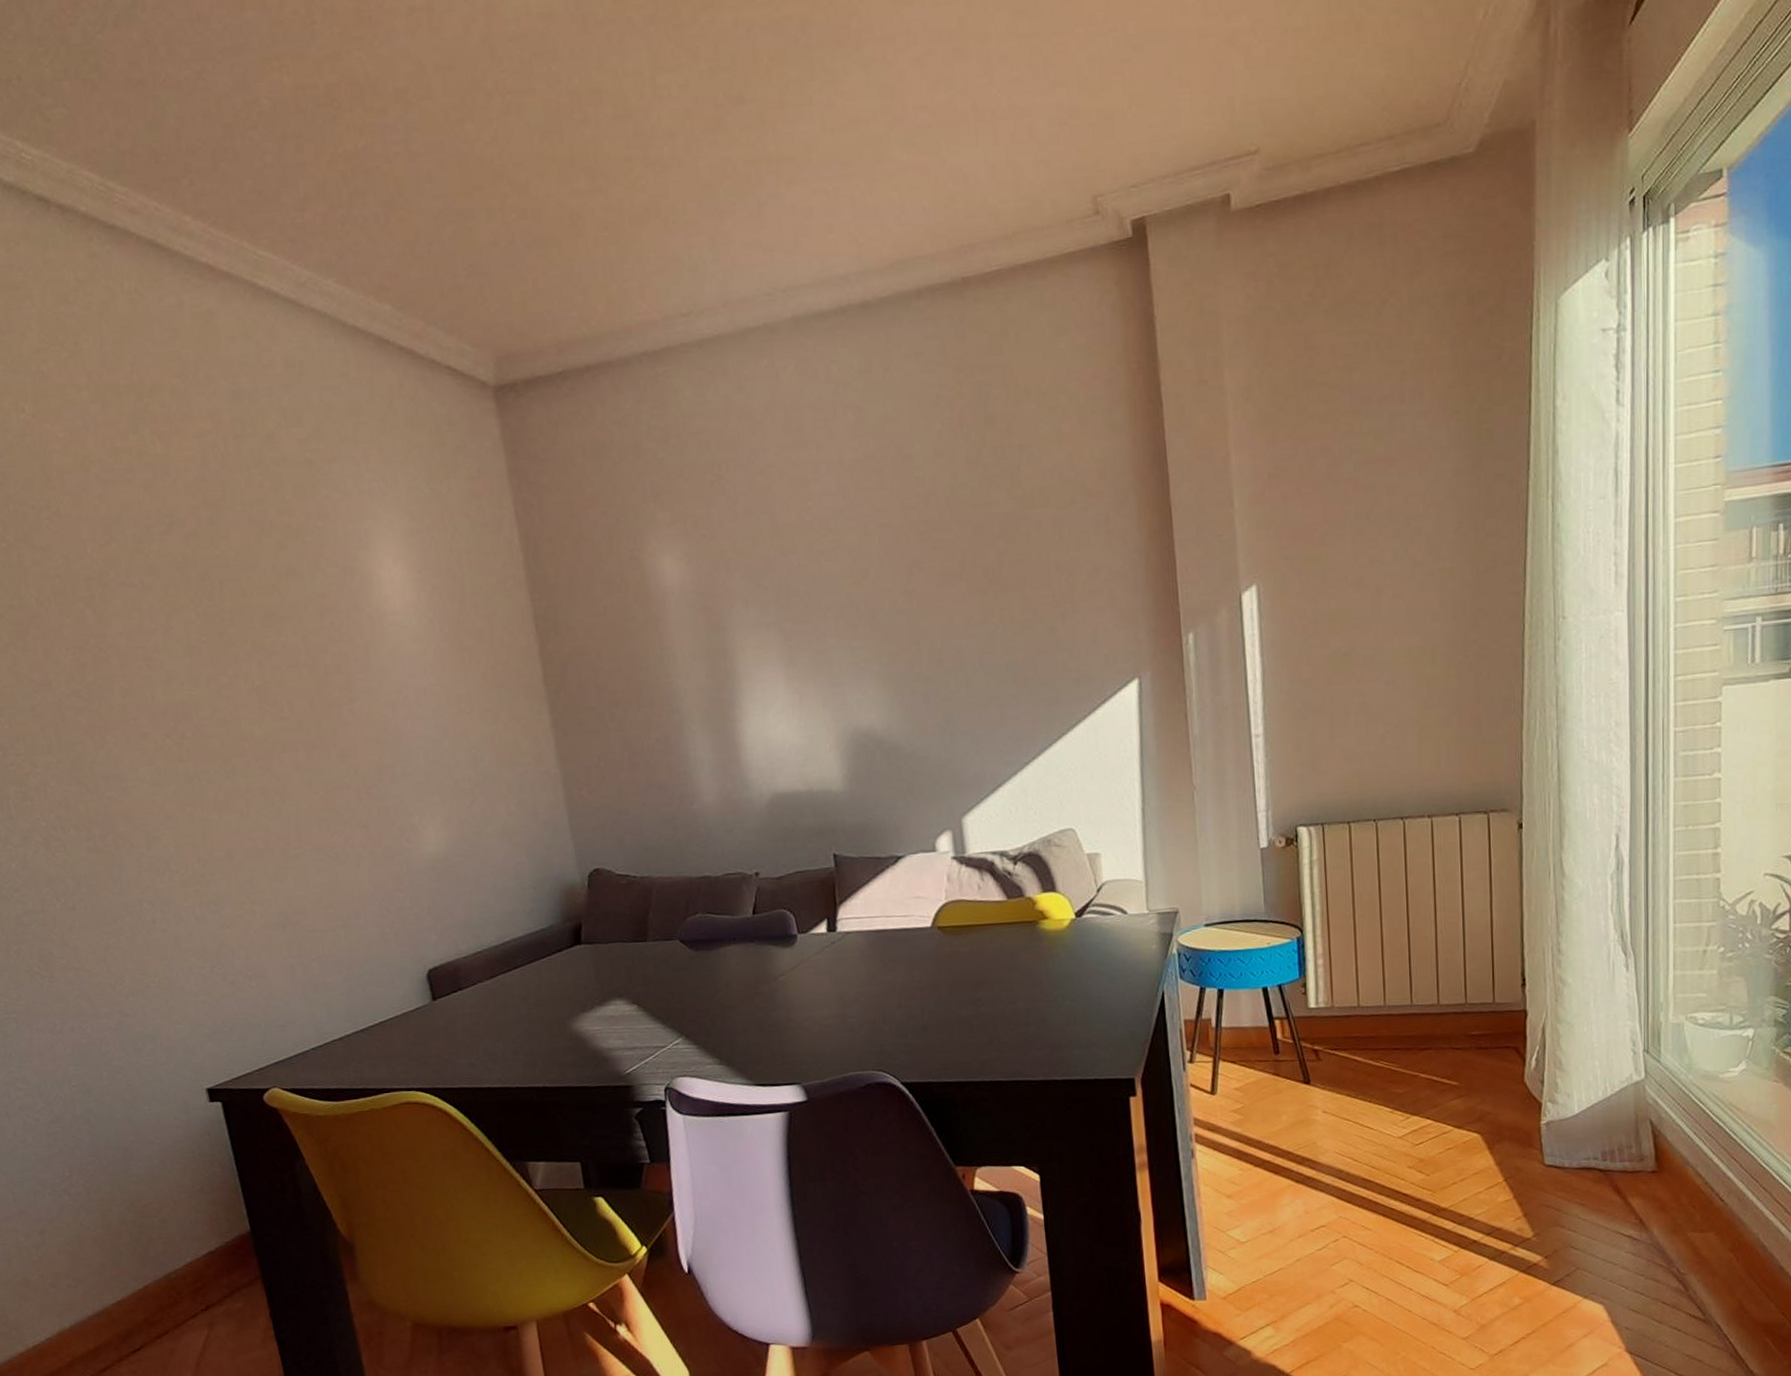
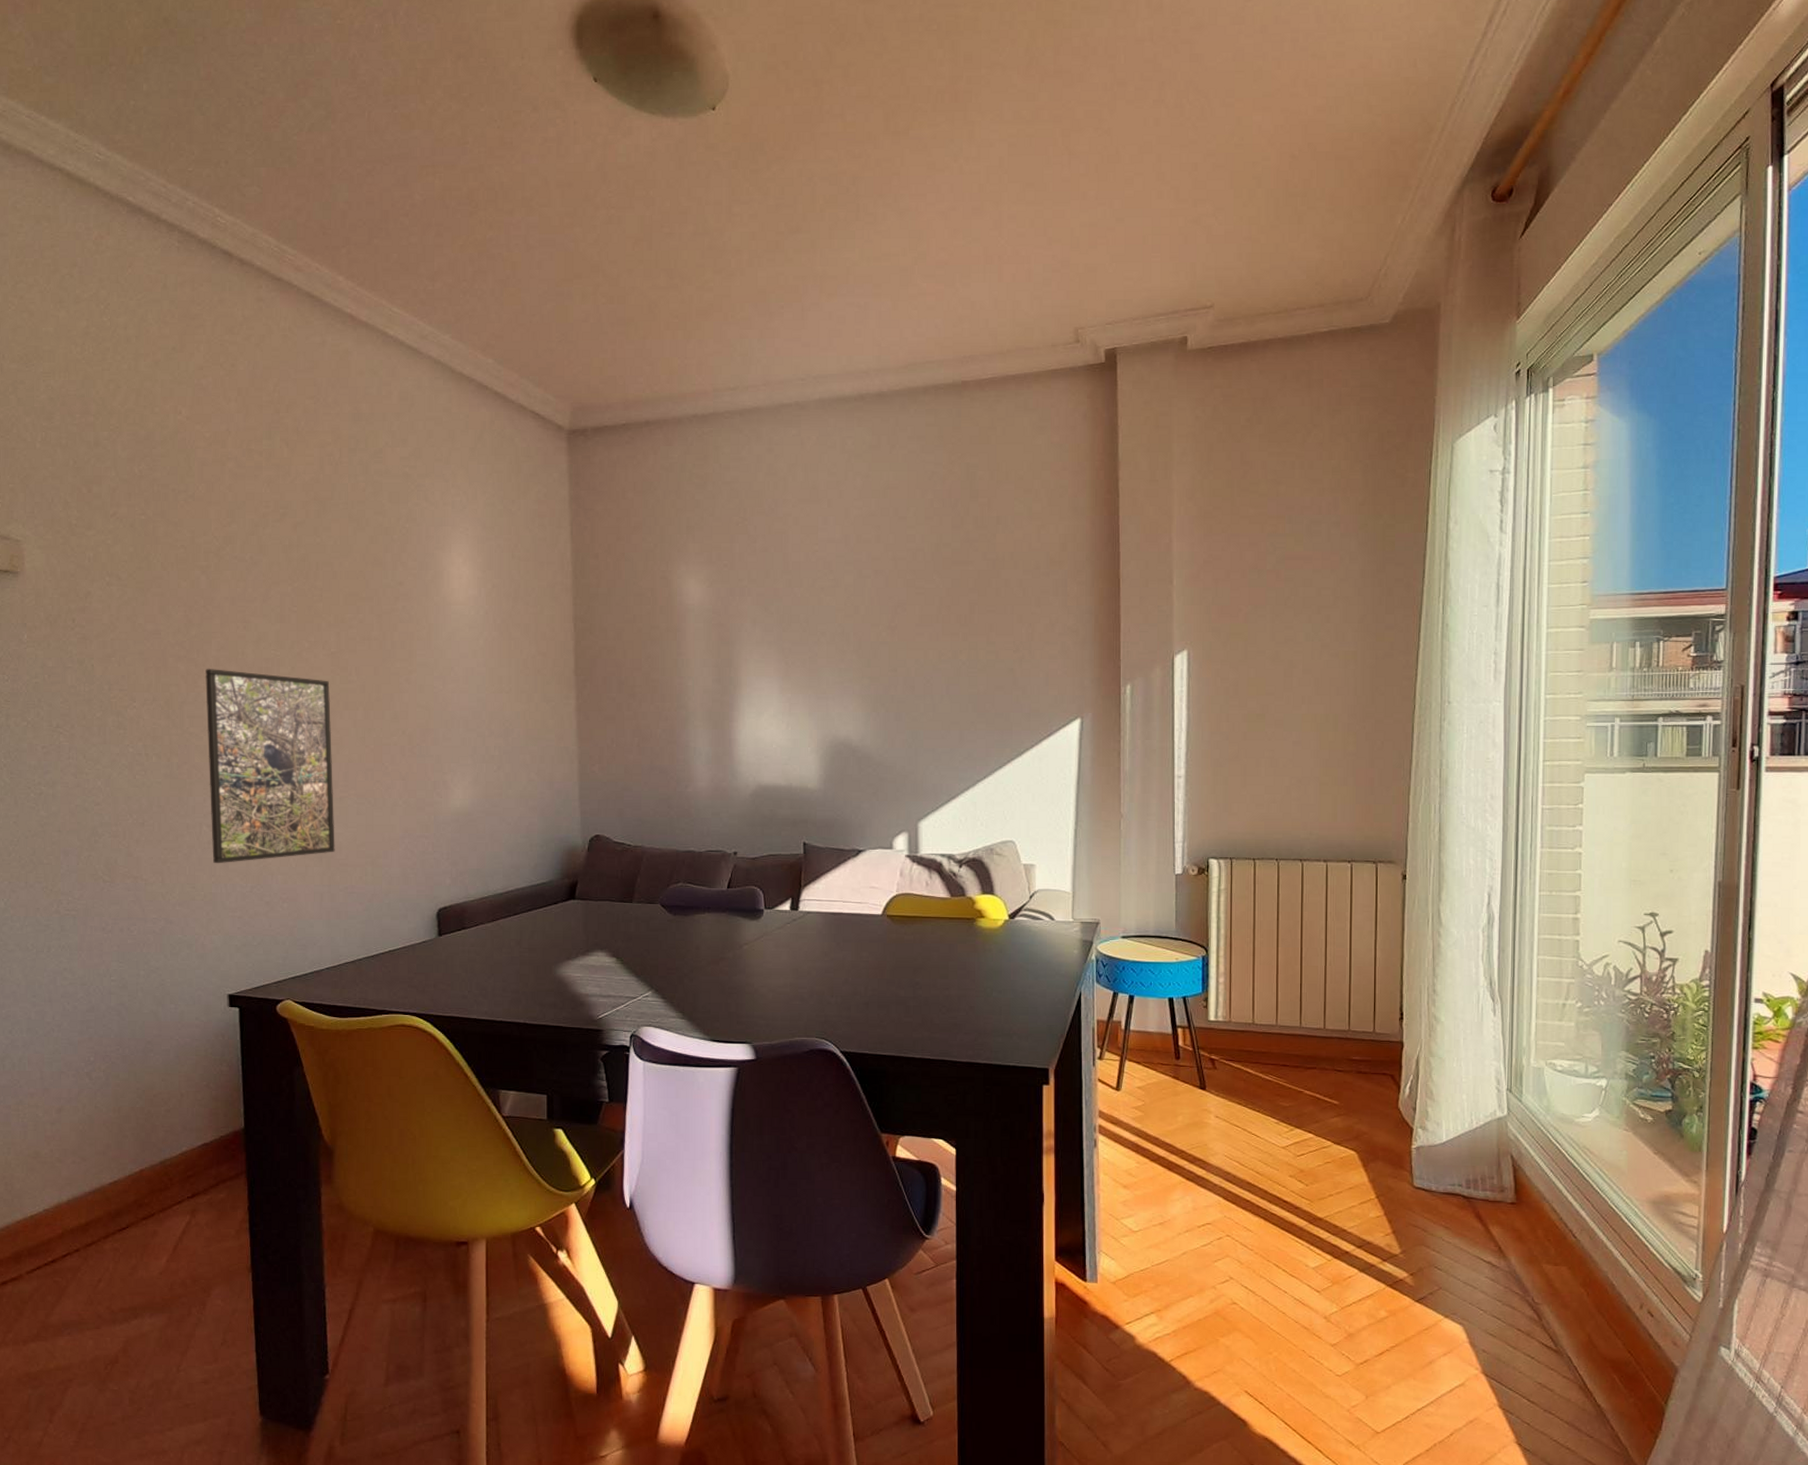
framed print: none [112,719,300,945] -> present [206,669,335,864]

